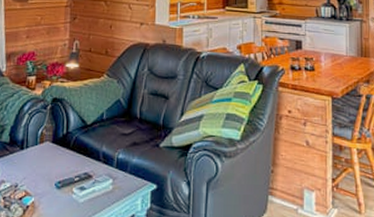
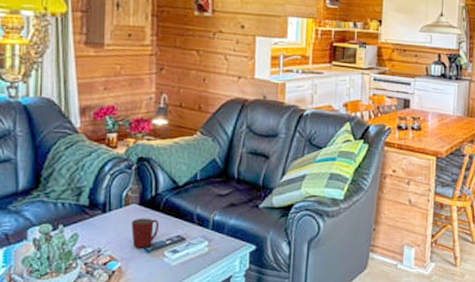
mug: none [44,155,68,184] -> present [131,218,158,248]

